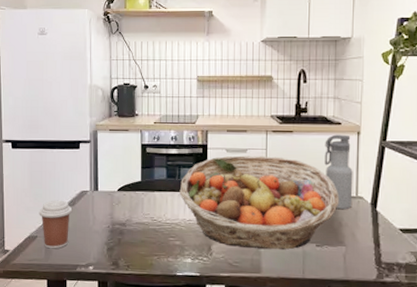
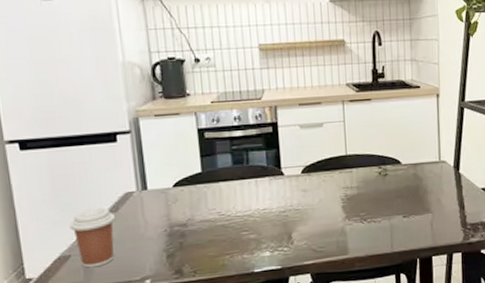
fruit basket: present [179,155,340,250] -> none [249,128,423,232]
water bottle: present [324,134,353,210] -> none [405,98,436,177]

